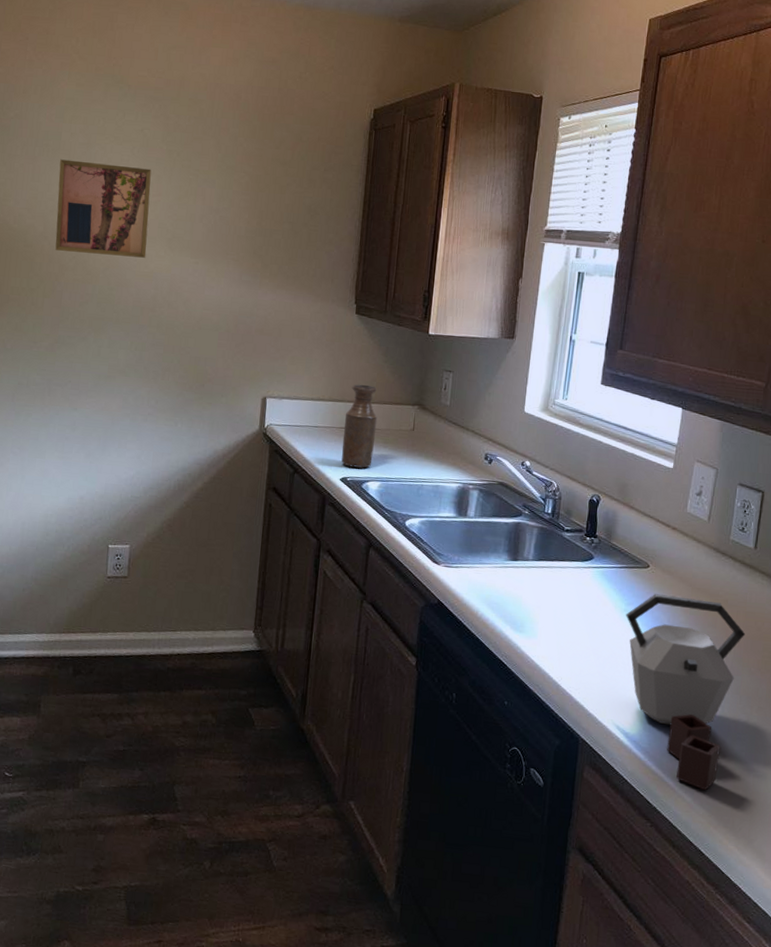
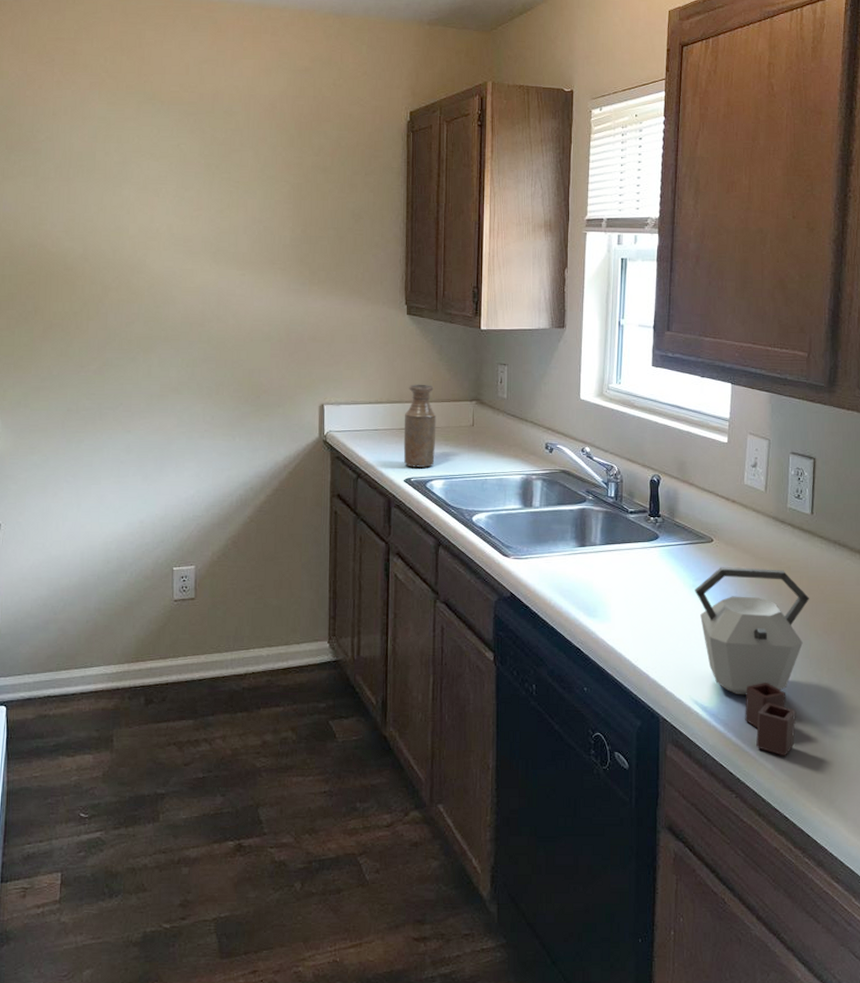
wall art: present [55,159,152,258] -> none [95,179,191,273]

